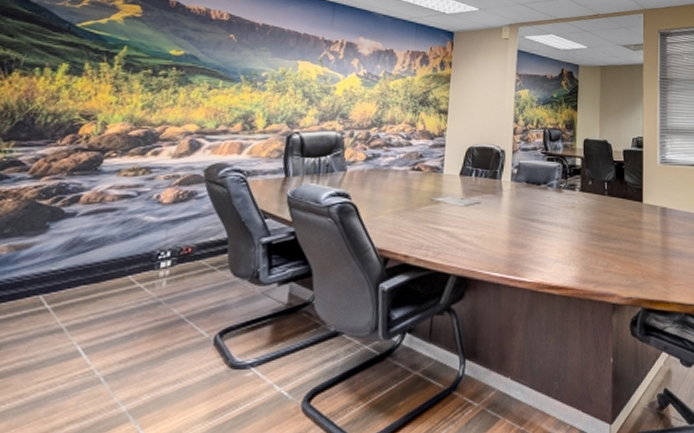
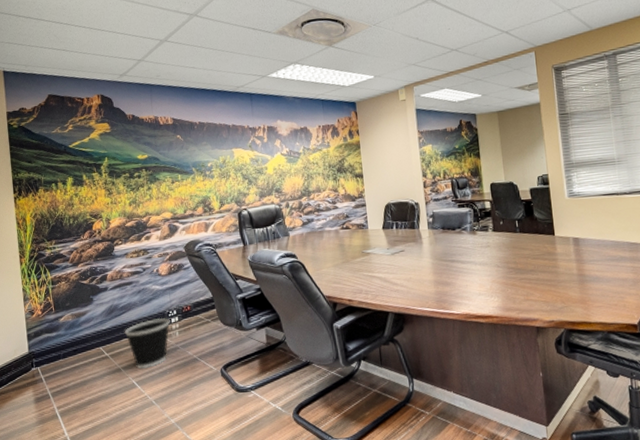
wastebasket: none [84,259,159,329] -> present [124,317,171,369]

